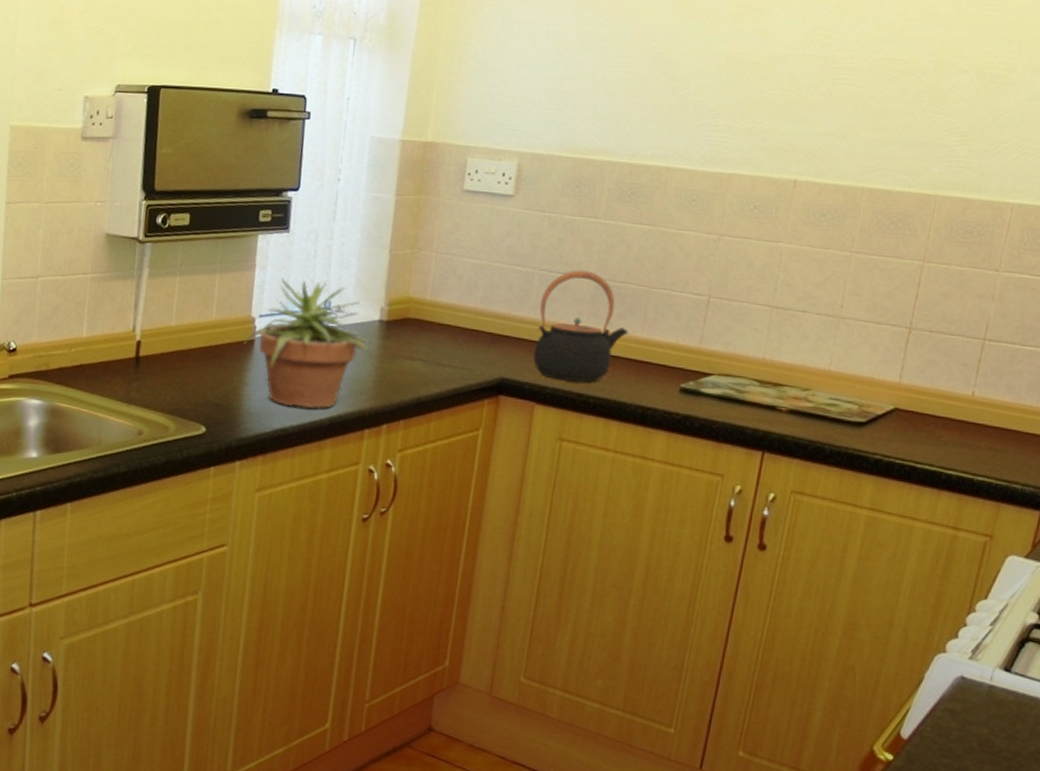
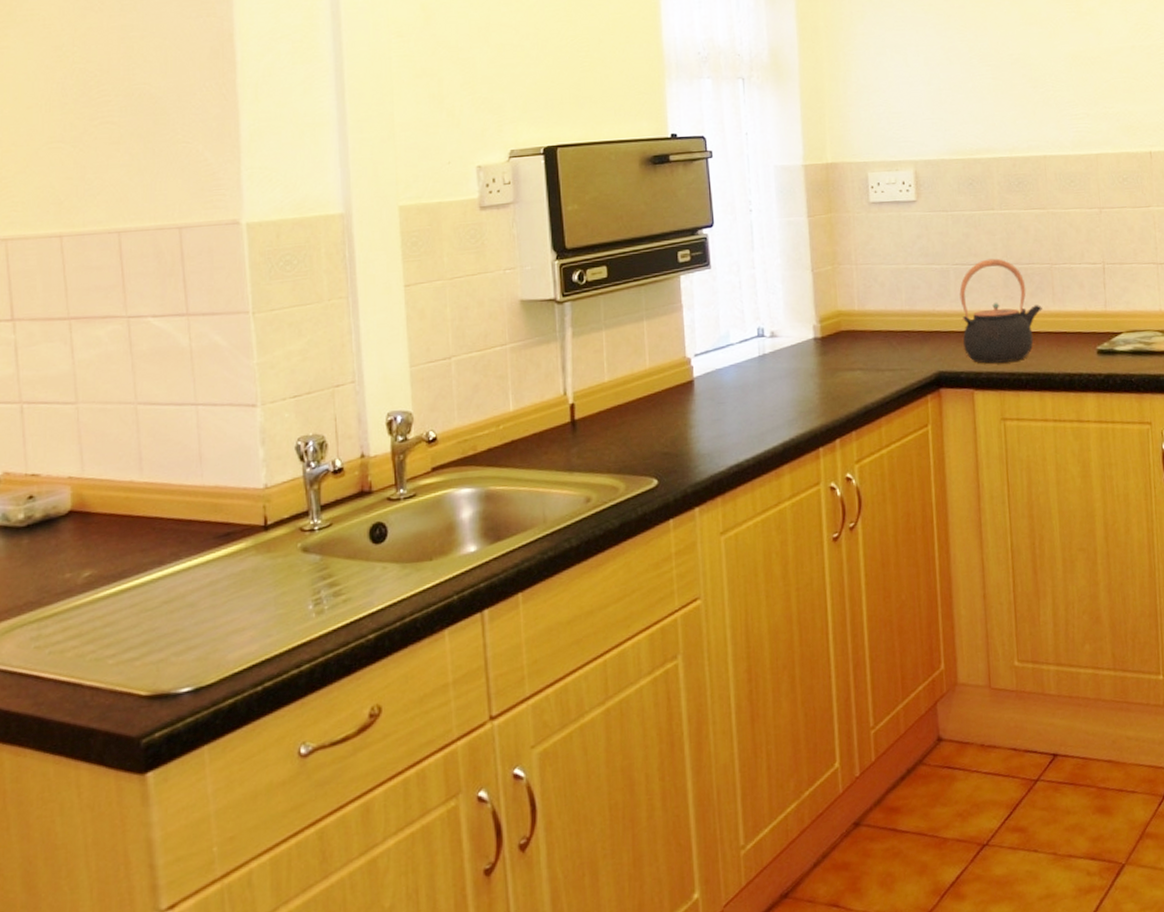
potted plant: present [244,277,373,408] -> none [683,311,812,441]

